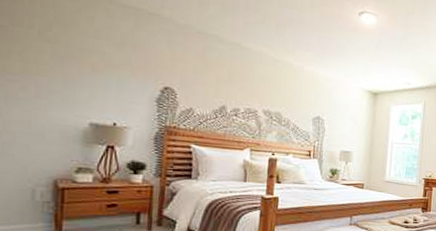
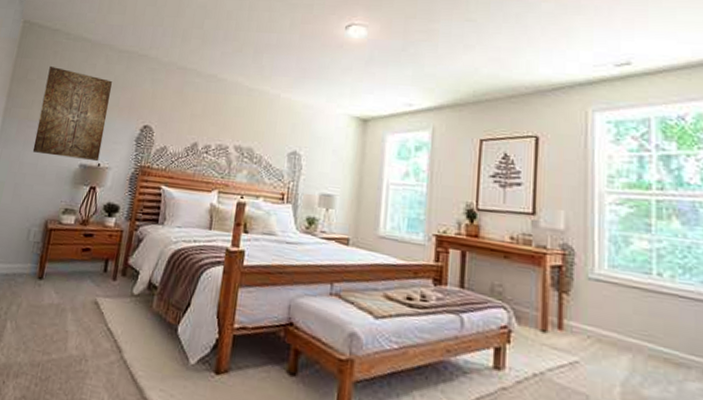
wall art: none [20,12,119,121] -> present [32,67,112,162]

